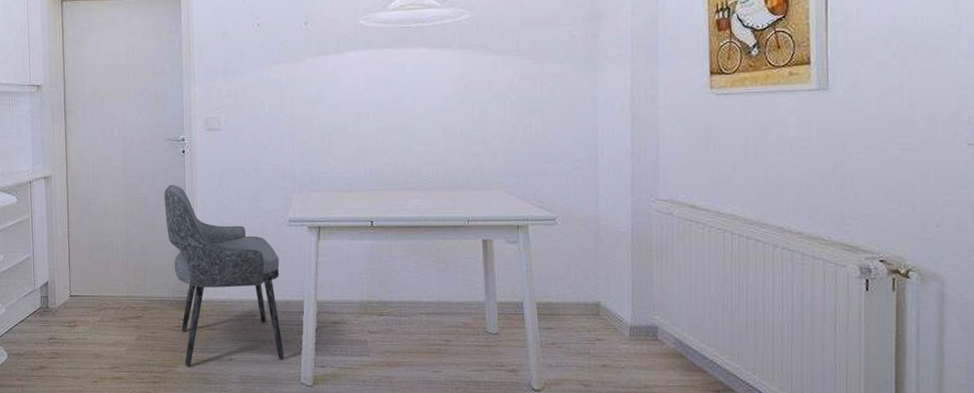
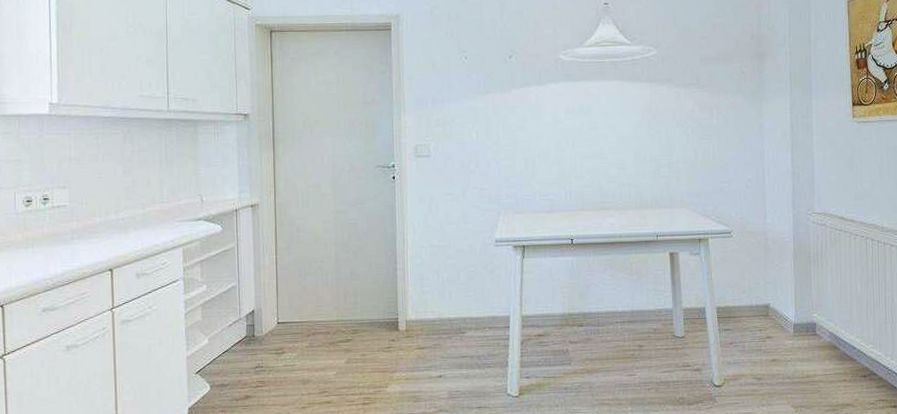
dining chair: present [164,185,284,366] -> none [374,210,492,386]

